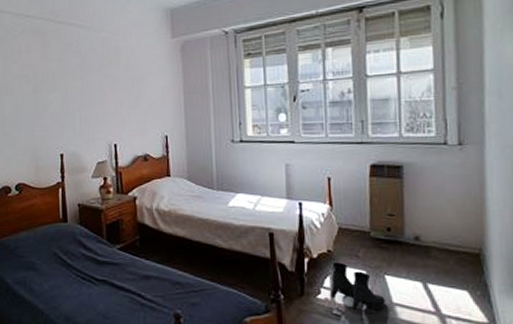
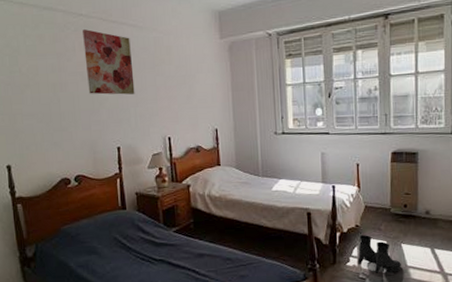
wall art: none [29,31,81,99] -> present [83,29,135,95]

